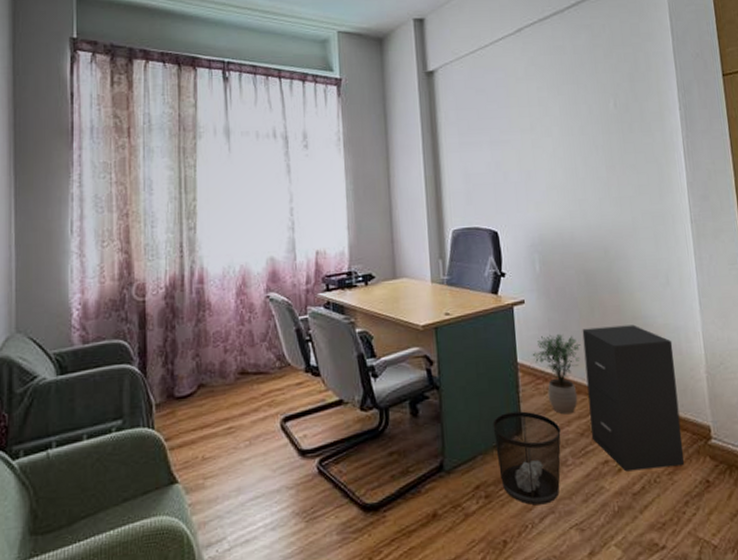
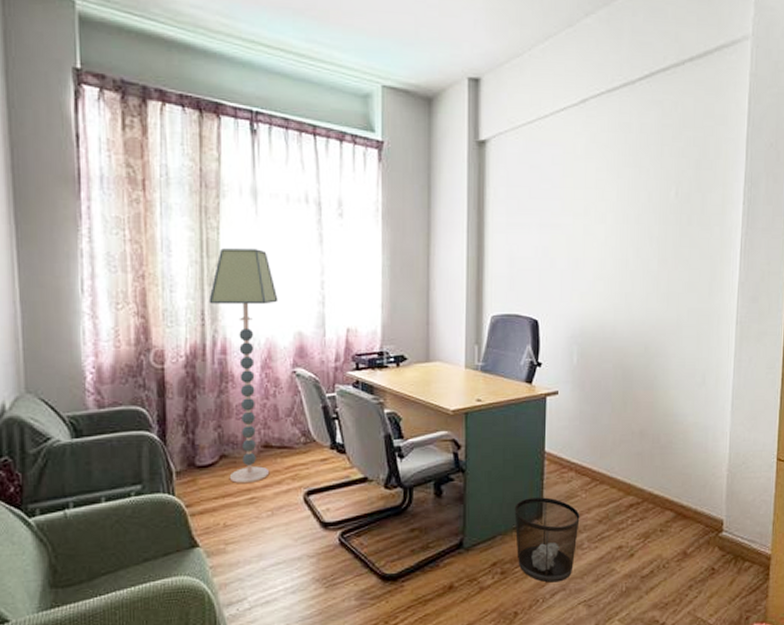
floor lamp: none [187,182,251,414] -> present [209,248,278,484]
potted plant: present [532,333,580,415] -> none [560,426,608,503]
filing cabinet: present [582,324,685,472] -> none [610,421,699,557]

